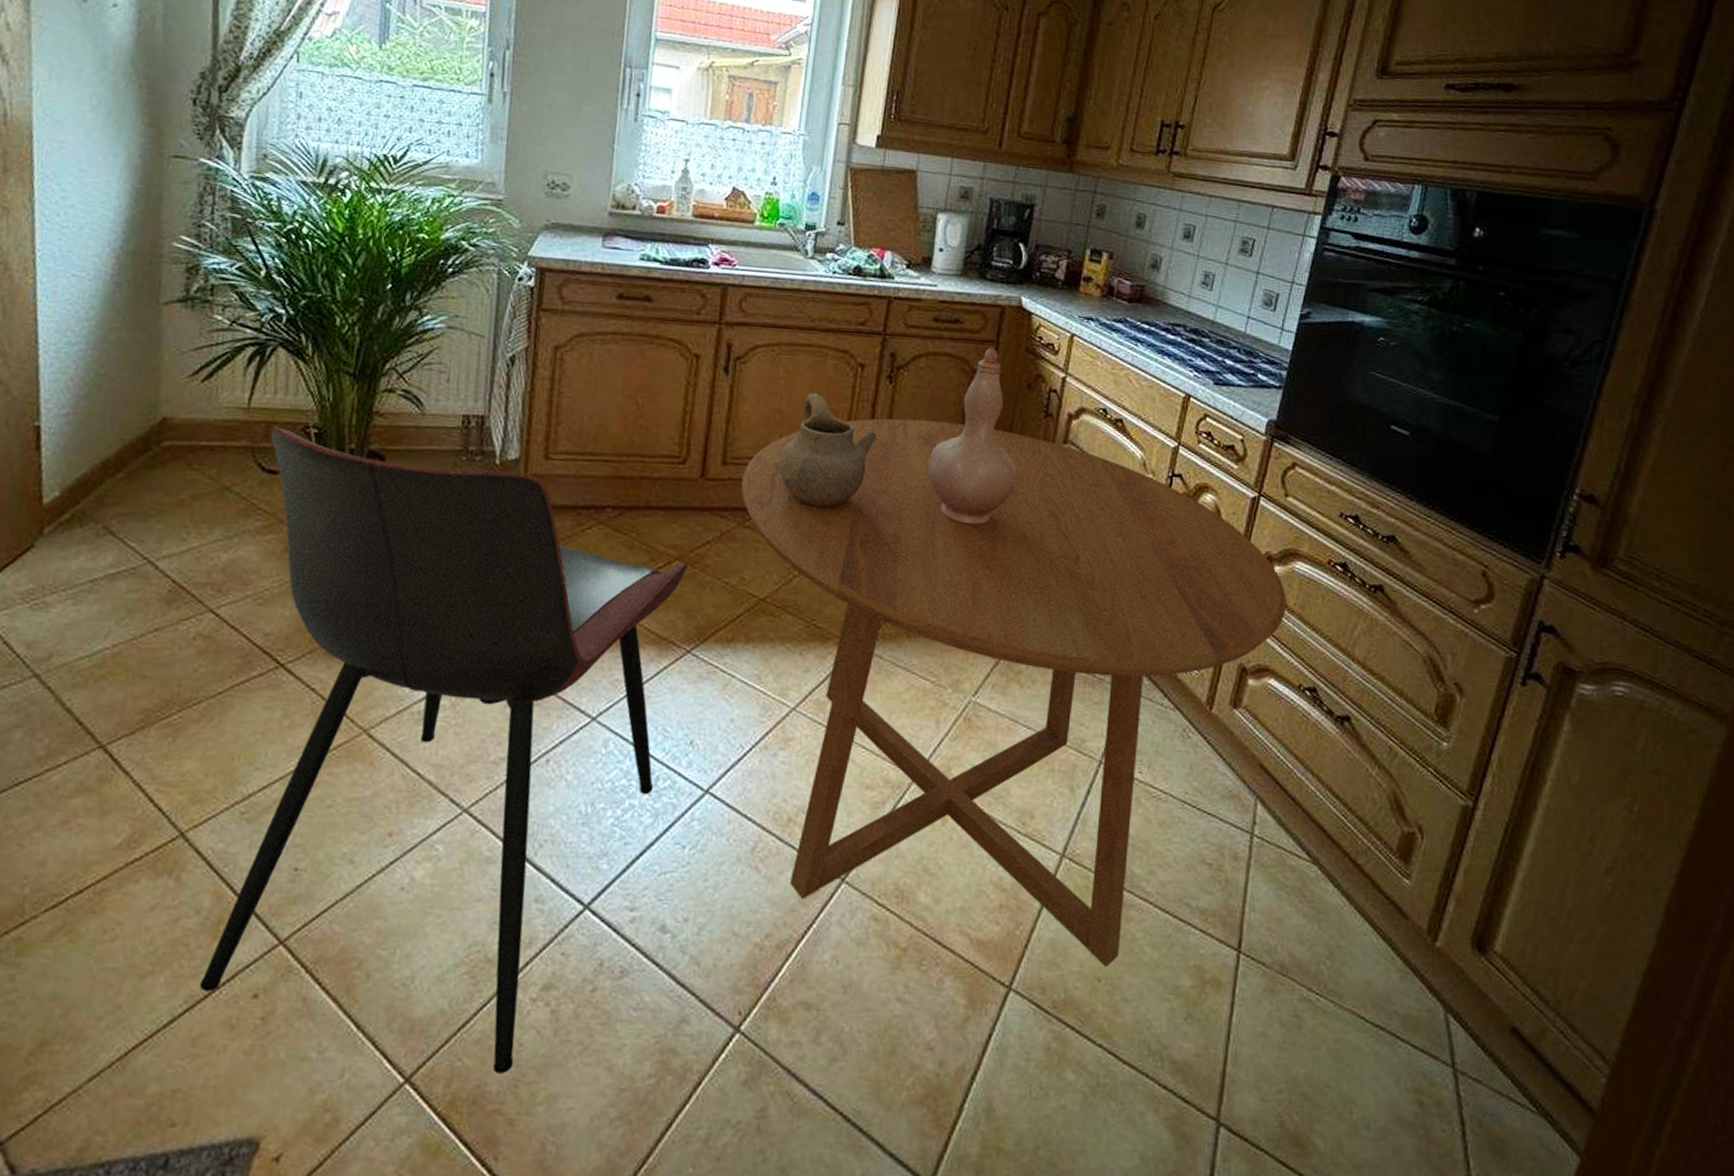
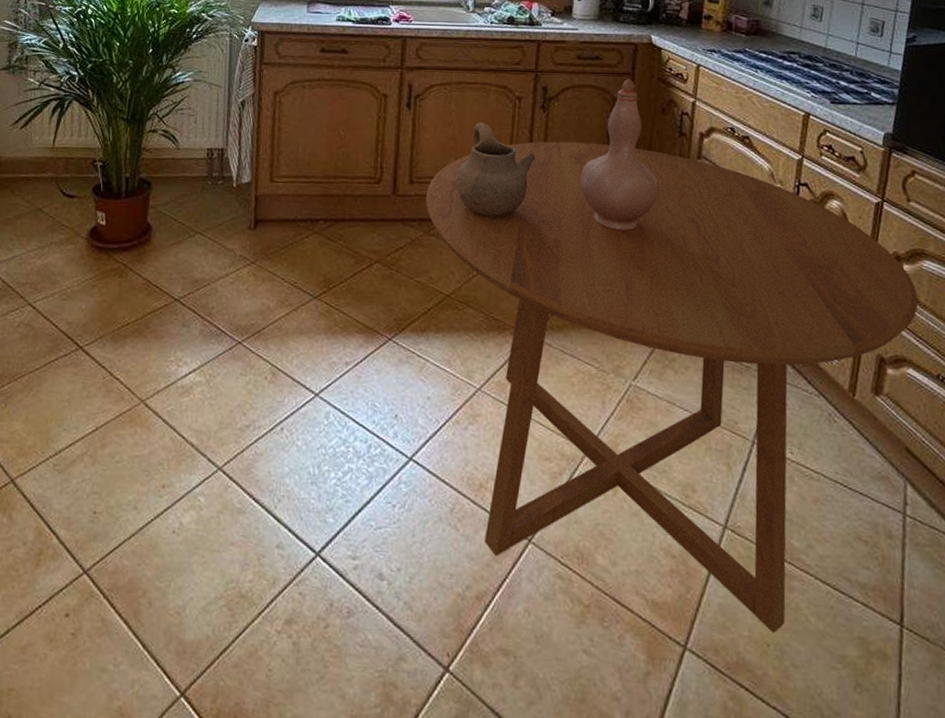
dining chair: present [199,426,689,1075] -> none [26,161,387,695]

